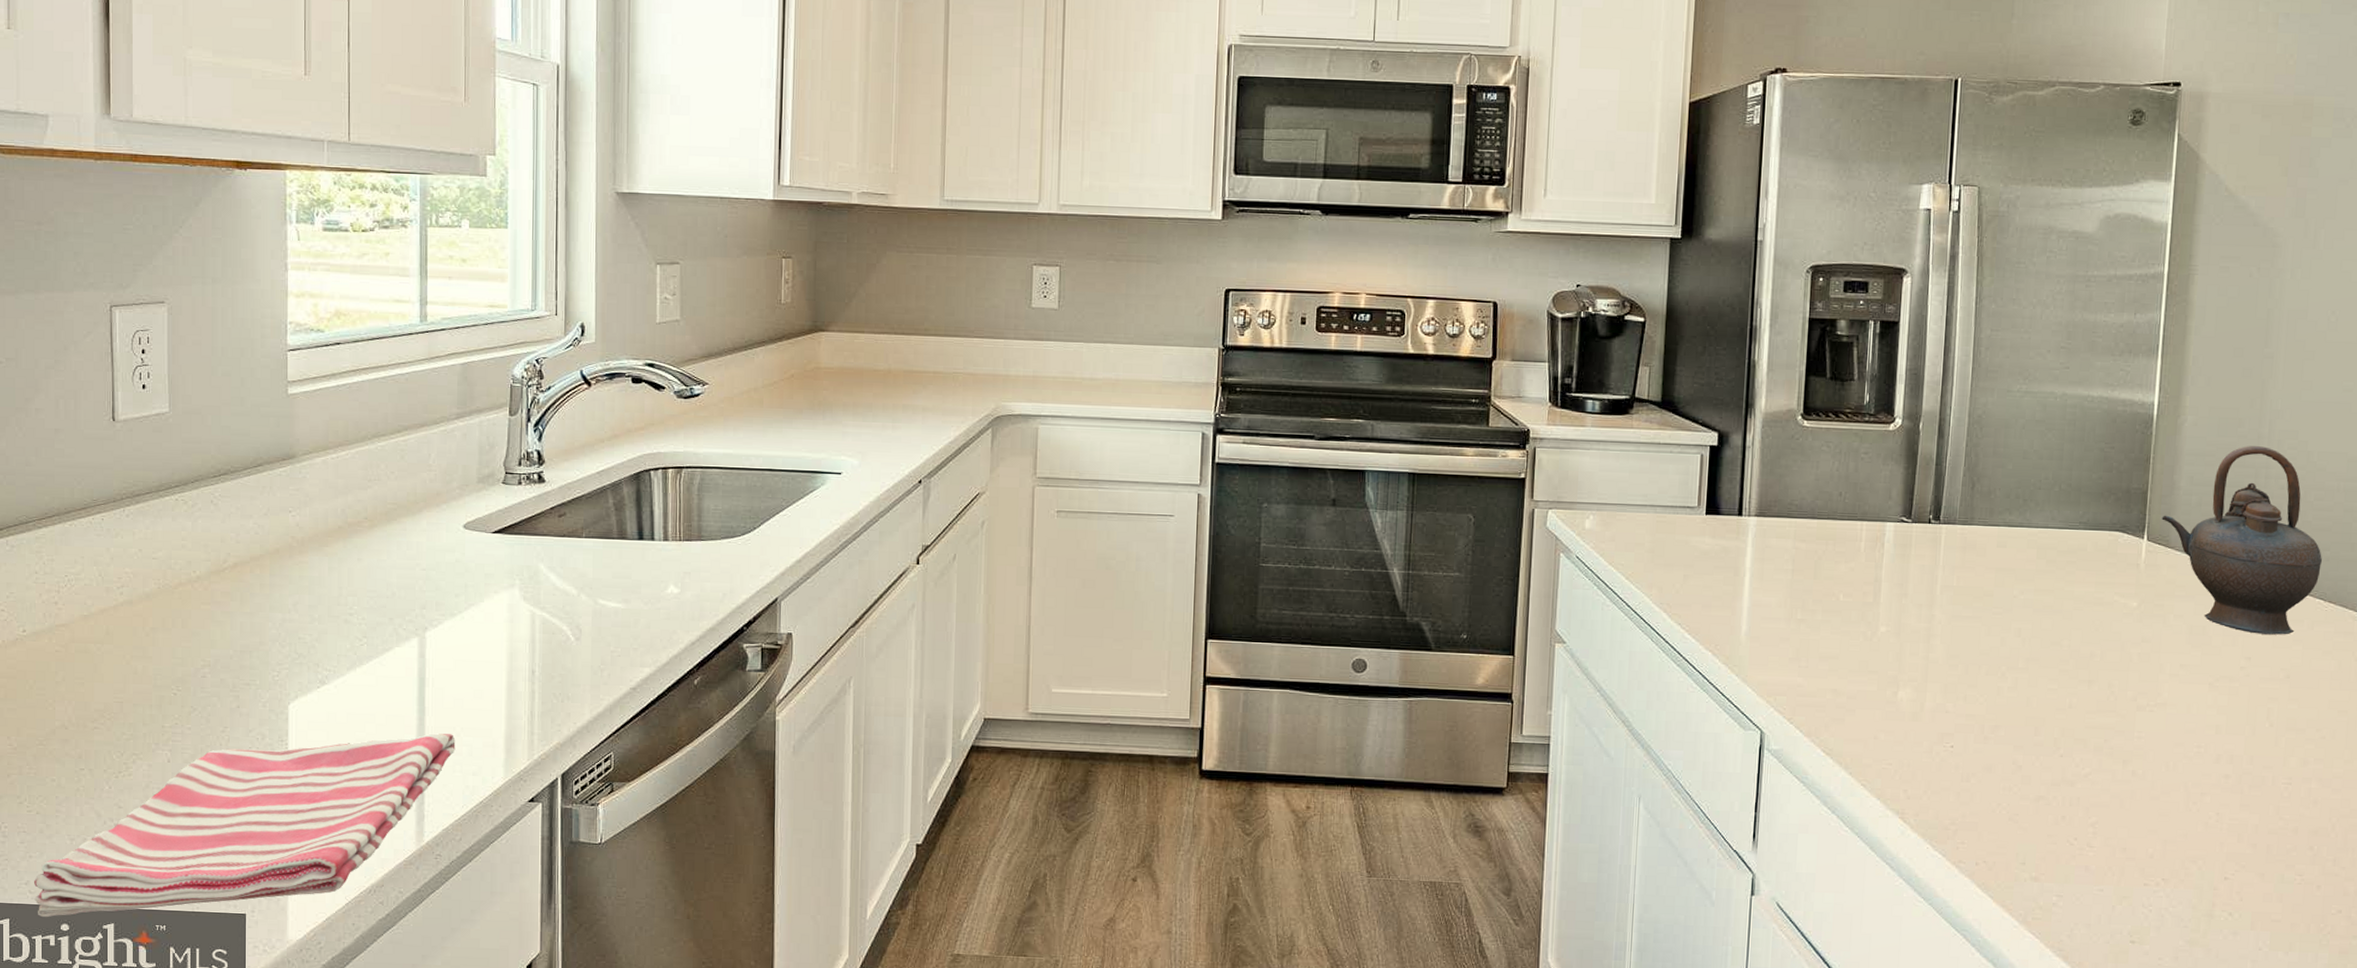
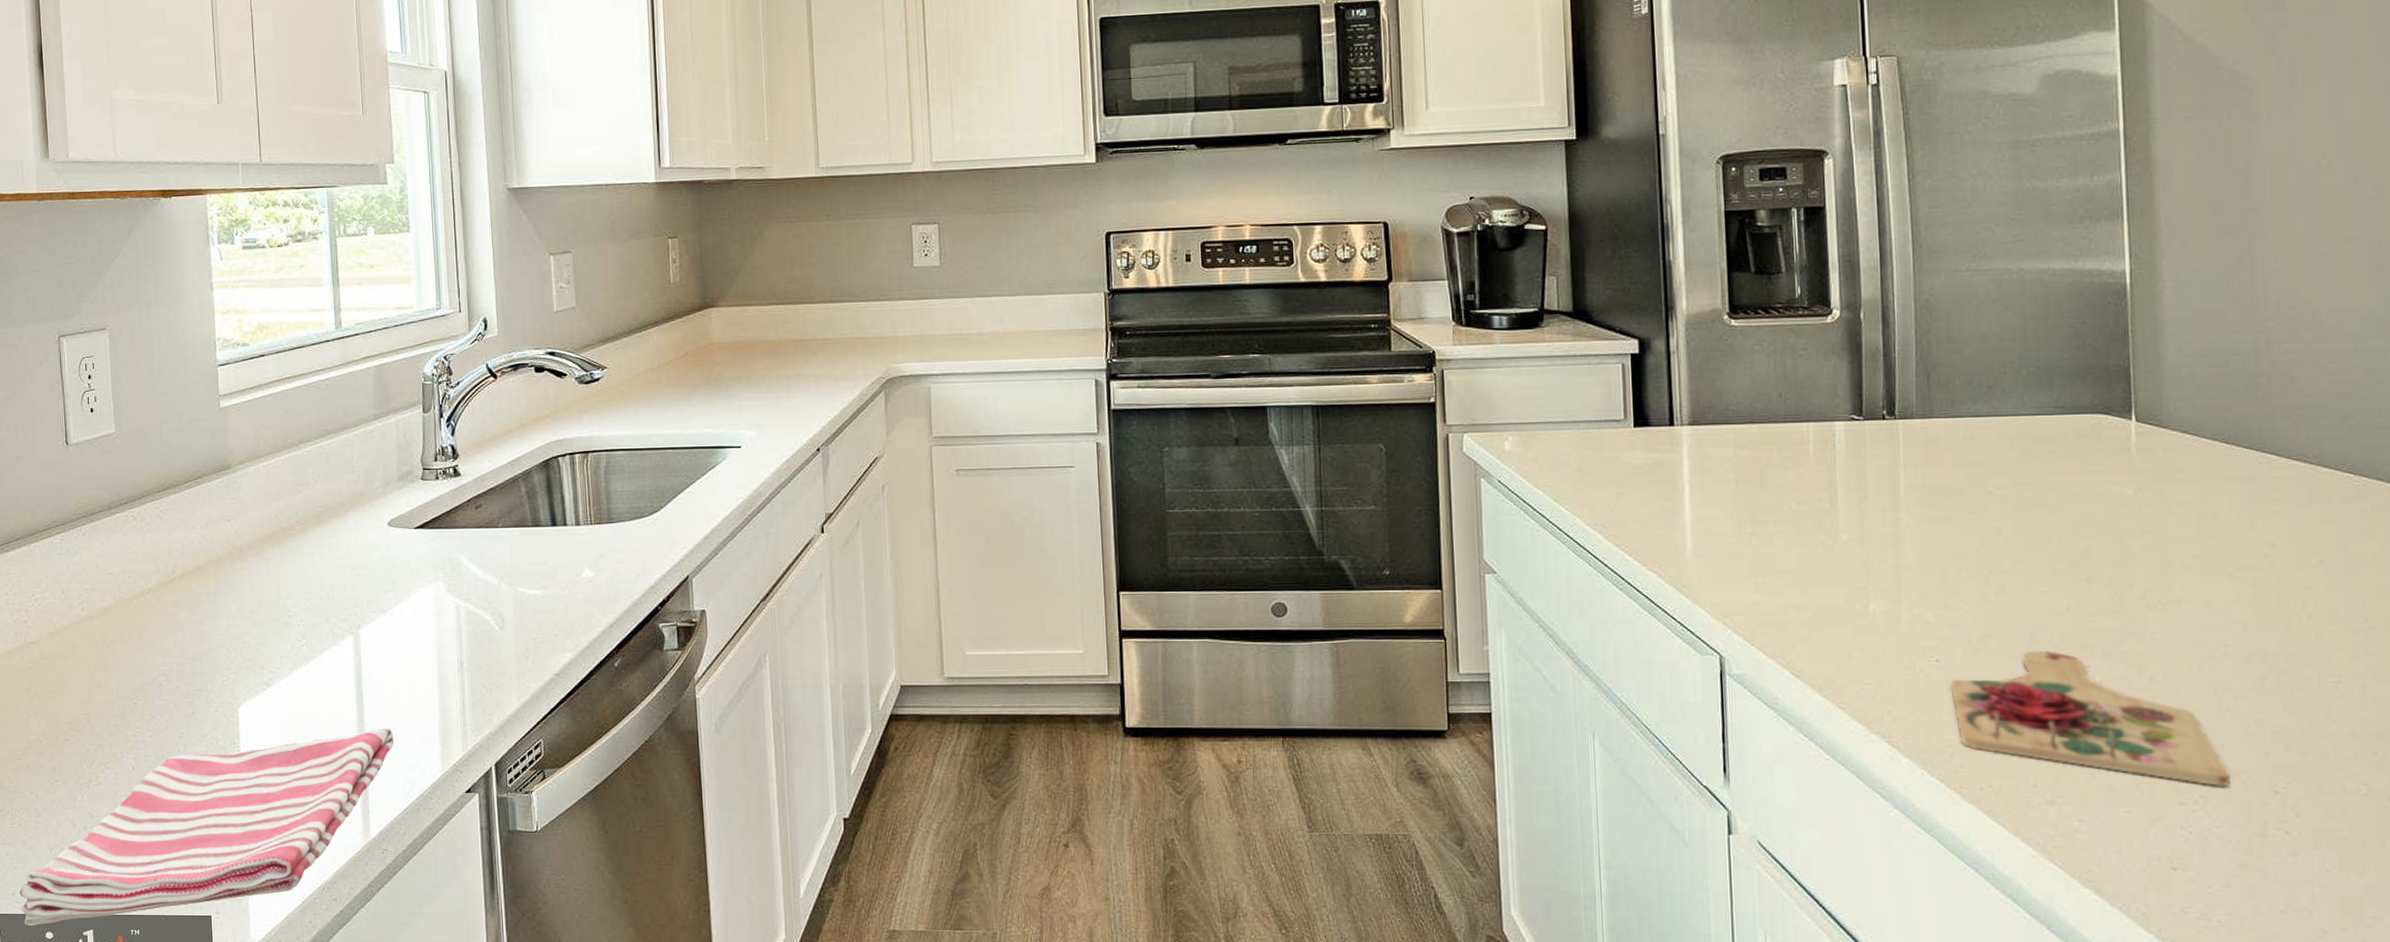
cutting board: none [1960,741,2190,872] -> present [1950,650,2232,787]
teapot: present [2161,446,2322,635] -> none [2150,309,2346,516]

